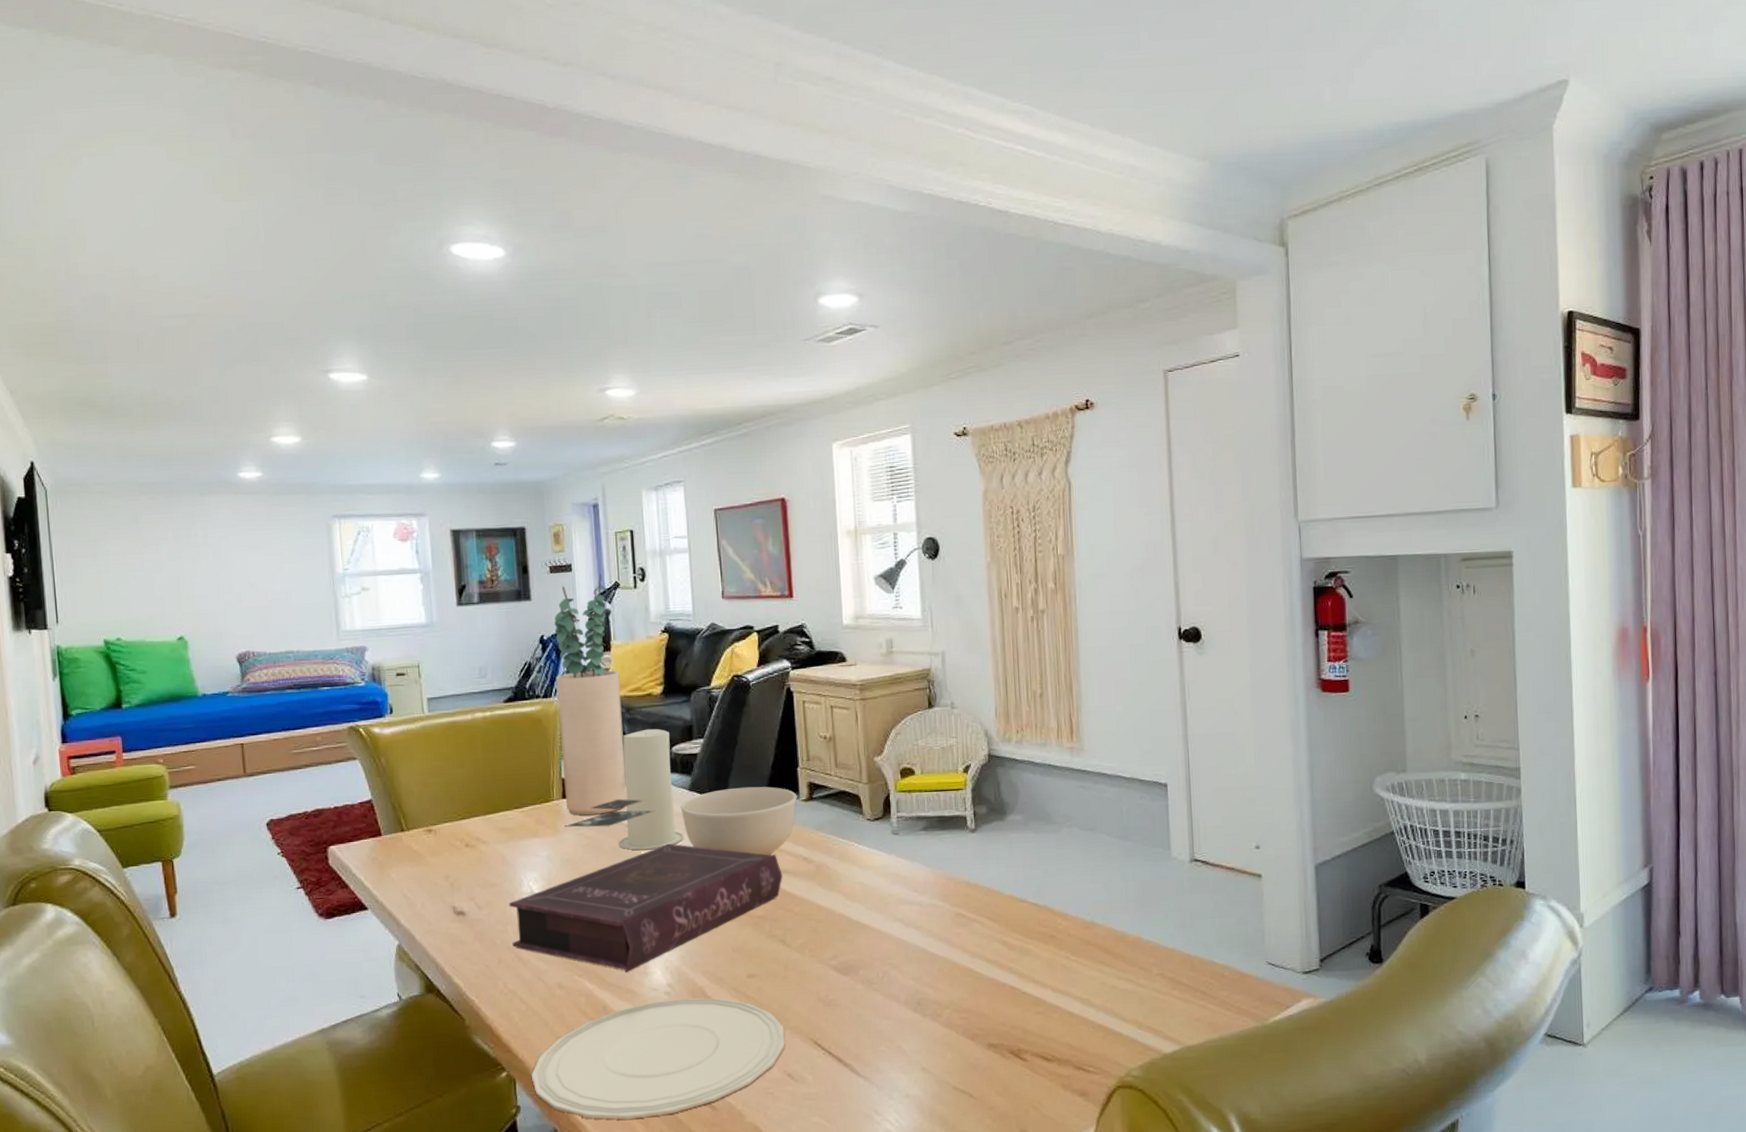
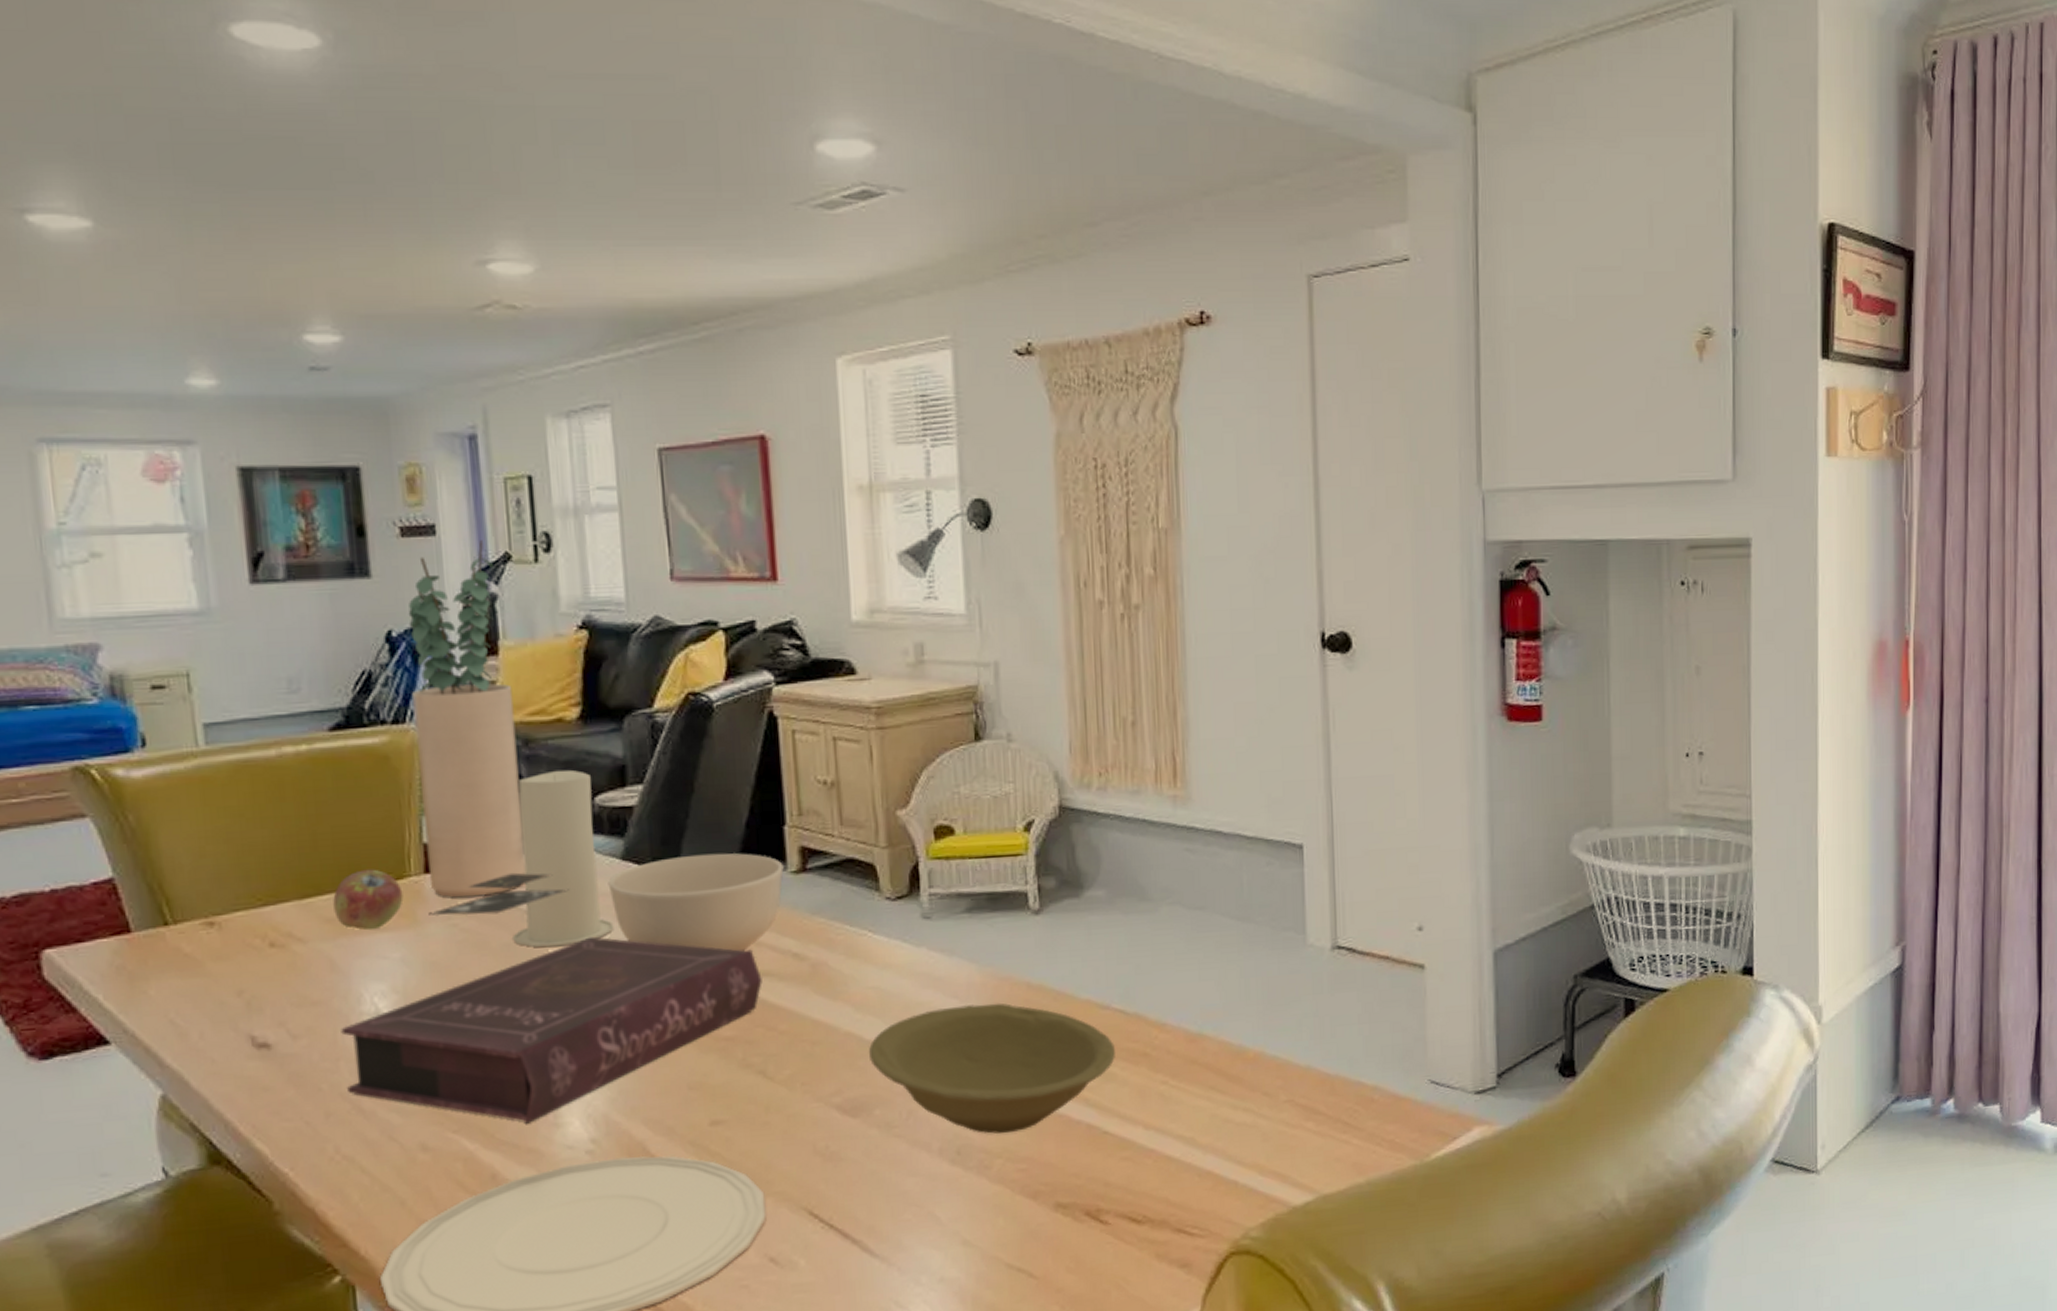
fruit: none [505,795,549,837] -> present [333,869,404,931]
bowl: none [855,896,1031,991] -> present [868,1002,1115,1134]

